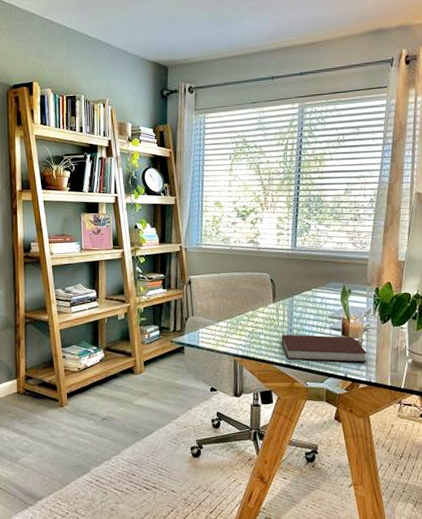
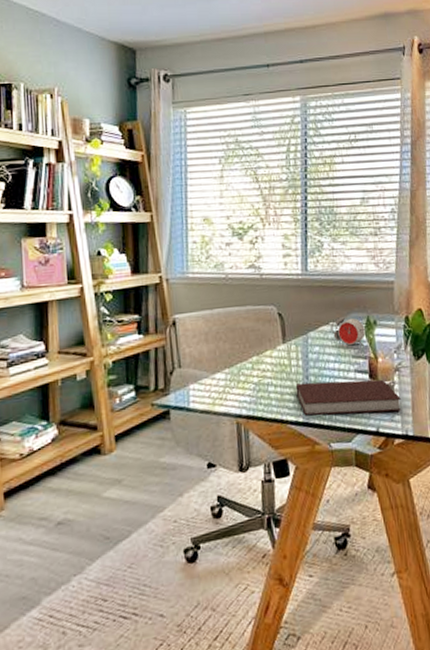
alarm clock: none [312,285,342,309] -> present [331,317,366,346]

